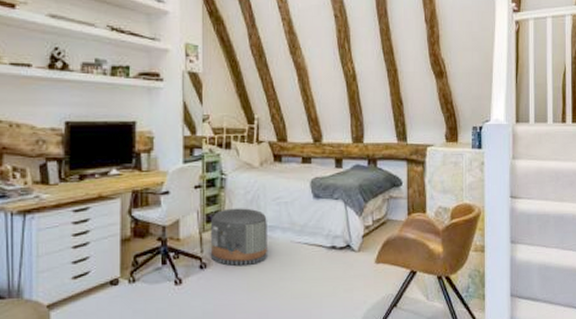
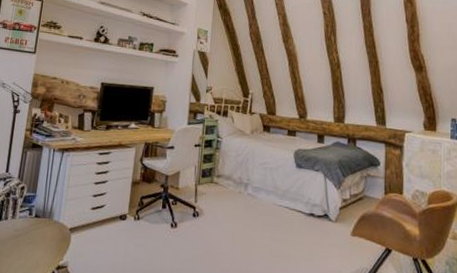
pouf: present [210,208,267,266] -> none [202,167,254,220]

